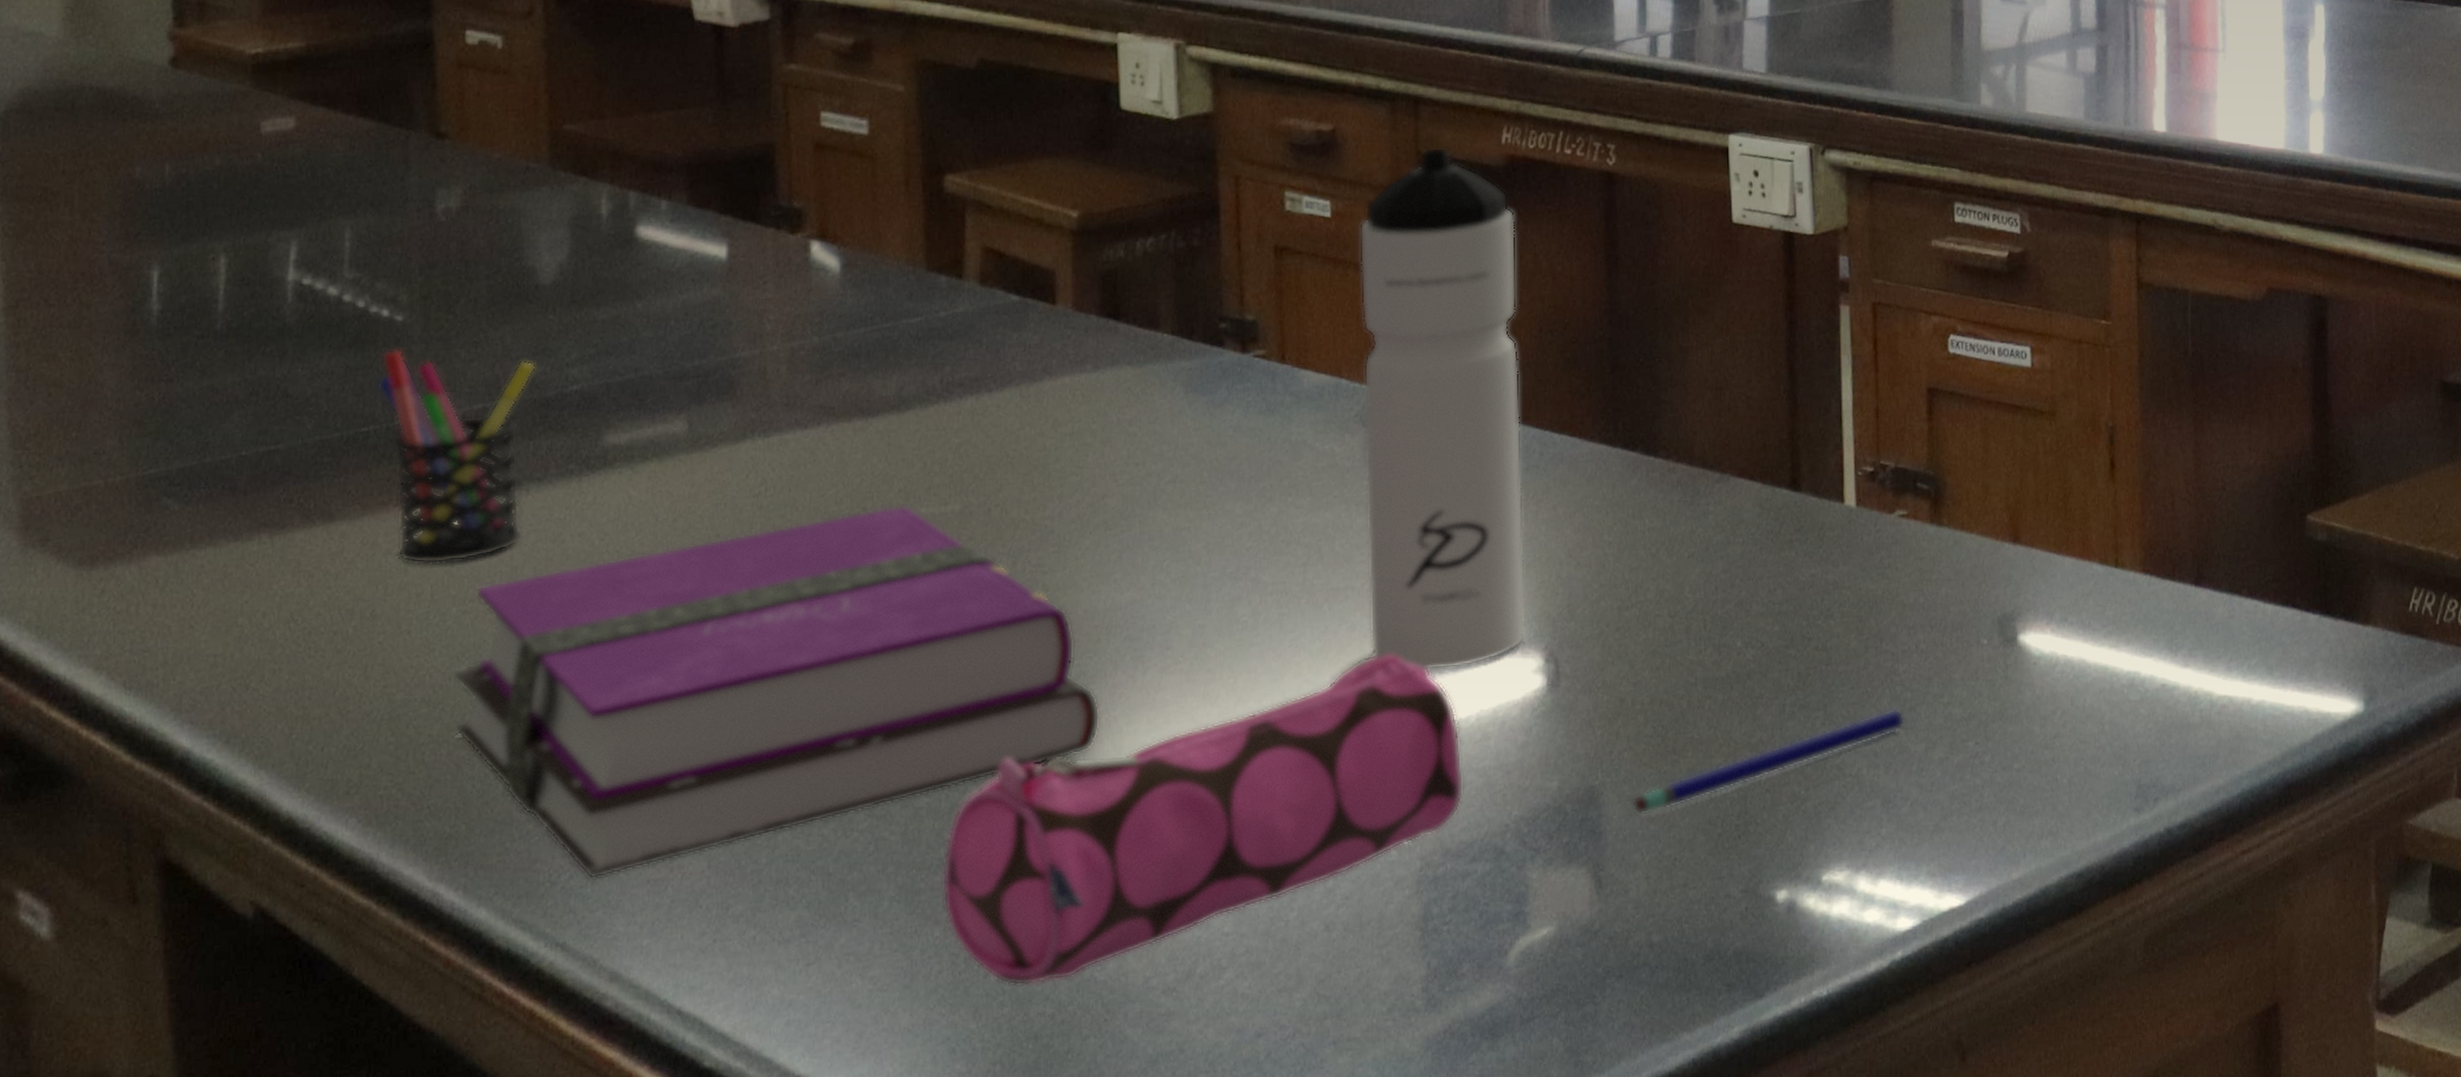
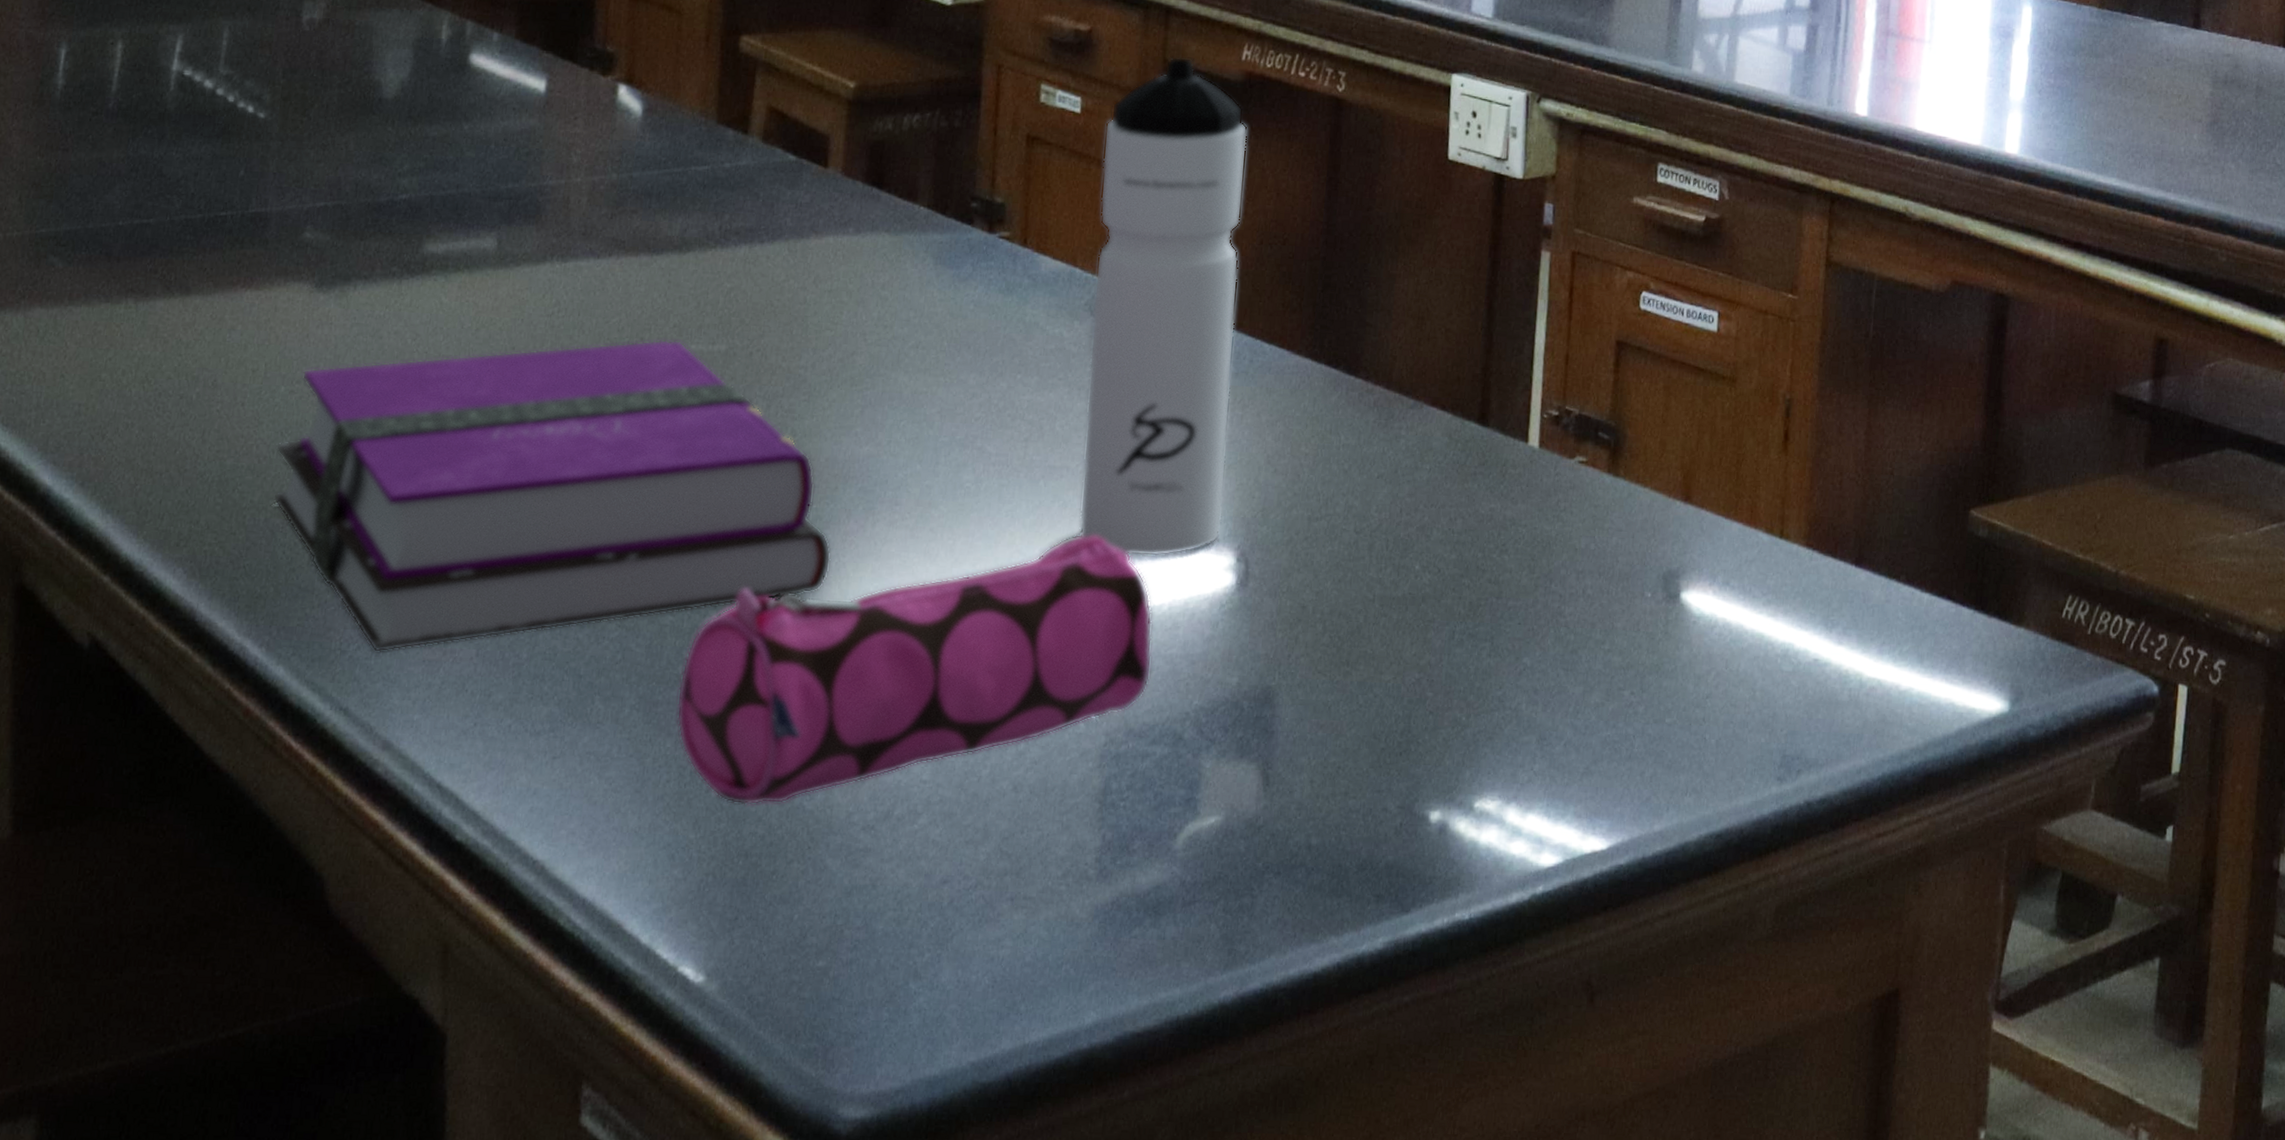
pen holder: present [377,349,536,565] -> none [237,143,373,345]
pen: present [1632,709,1906,814] -> none [1304,649,1567,720]

